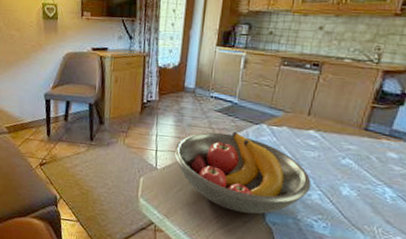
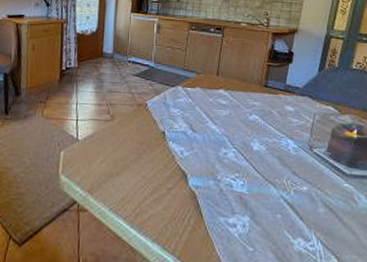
fruit bowl: present [174,131,311,214] -> none [95,95,226,180]

